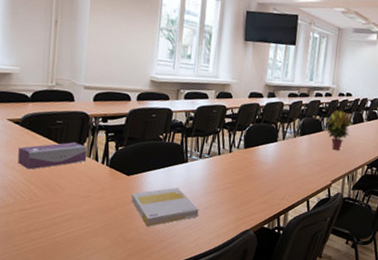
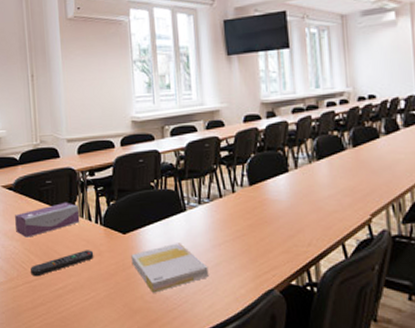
remote control: none [29,185,96,205] -> present [31,250,94,277]
potted plant: present [325,109,350,150] -> none [348,119,384,172]

